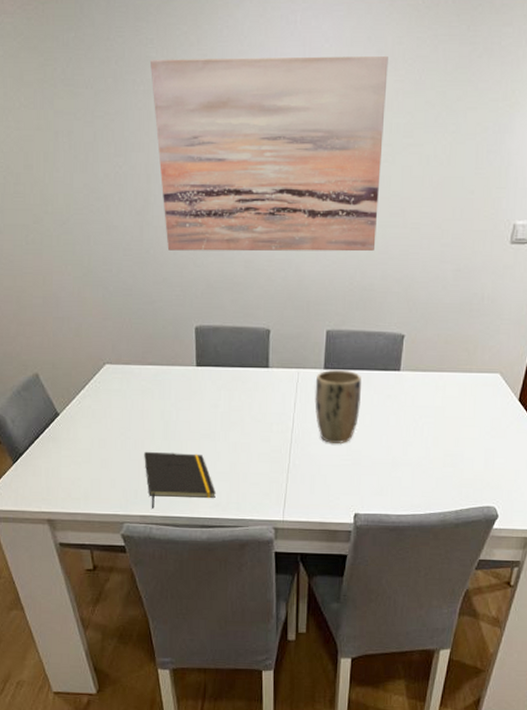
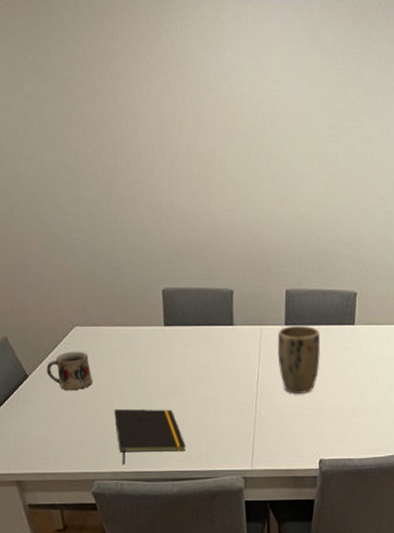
mug: none [77,390,122,430] -> present [46,351,92,390]
wall art: present [150,55,388,252] -> none [116,51,330,220]

